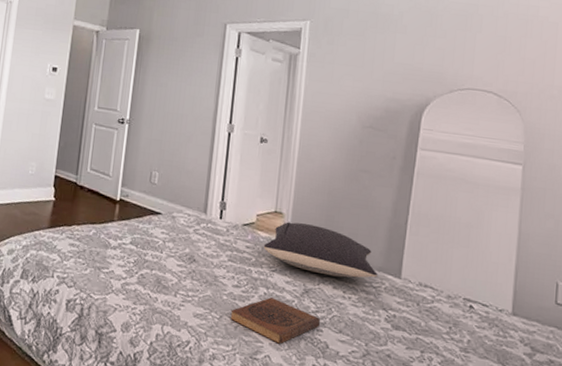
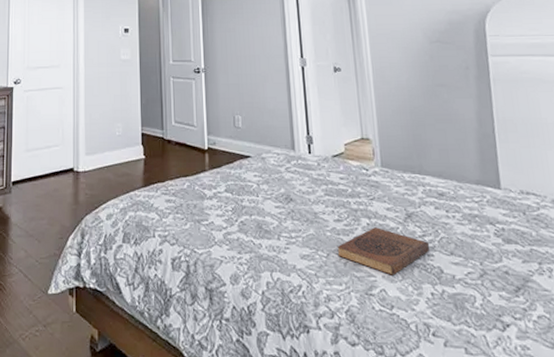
pillow: present [263,222,377,278] -> none [357,147,477,196]

